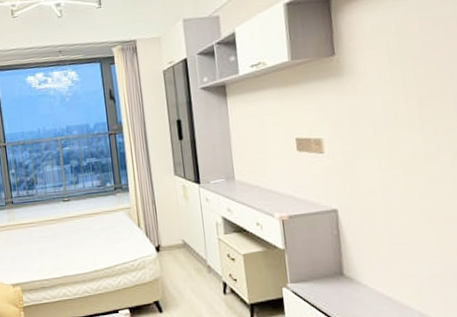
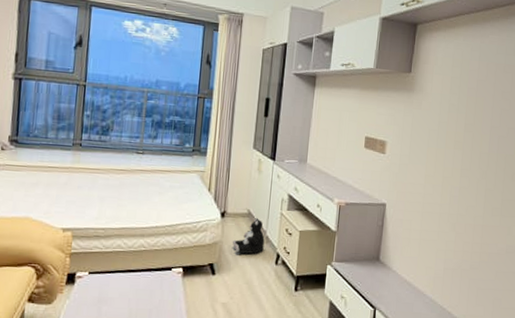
plush toy: none [173,247,208,287] -> present [232,218,265,254]

